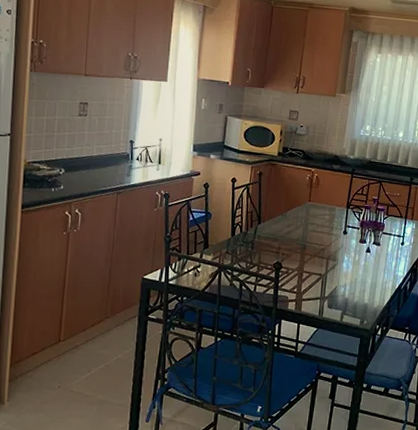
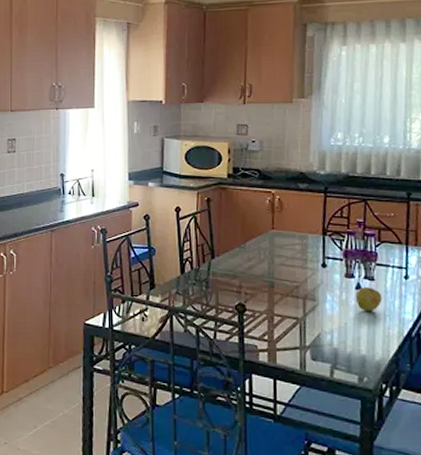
apple: none [365,251,384,269] -> present [355,287,382,311]

